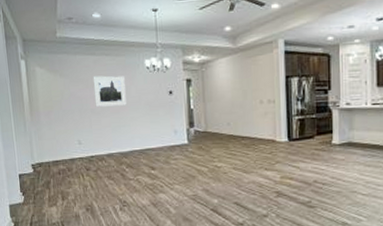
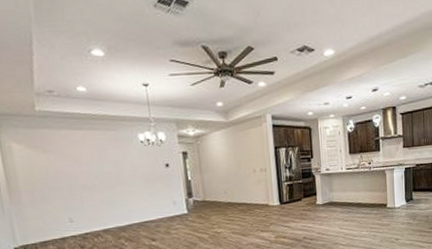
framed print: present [93,75,127,107] -> none [81,150,121,183]

